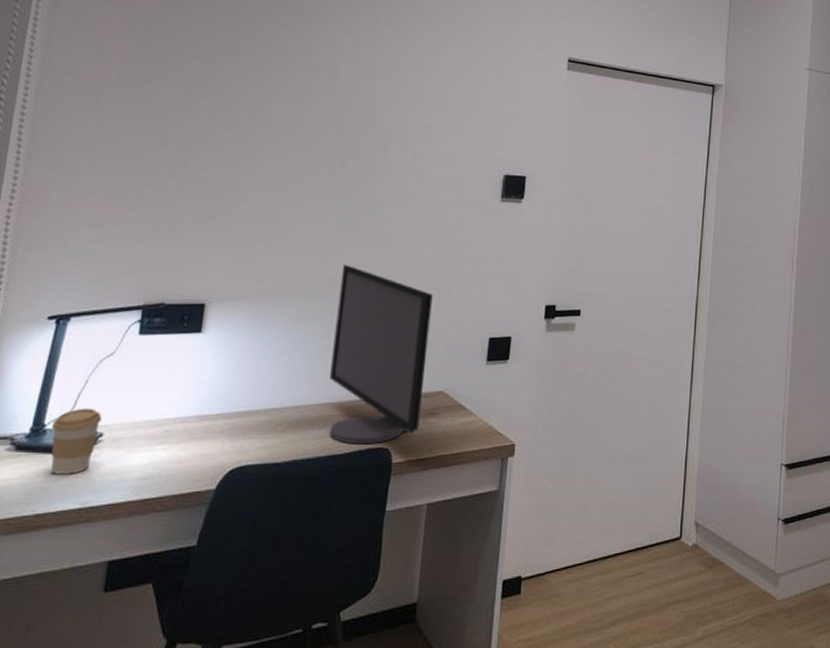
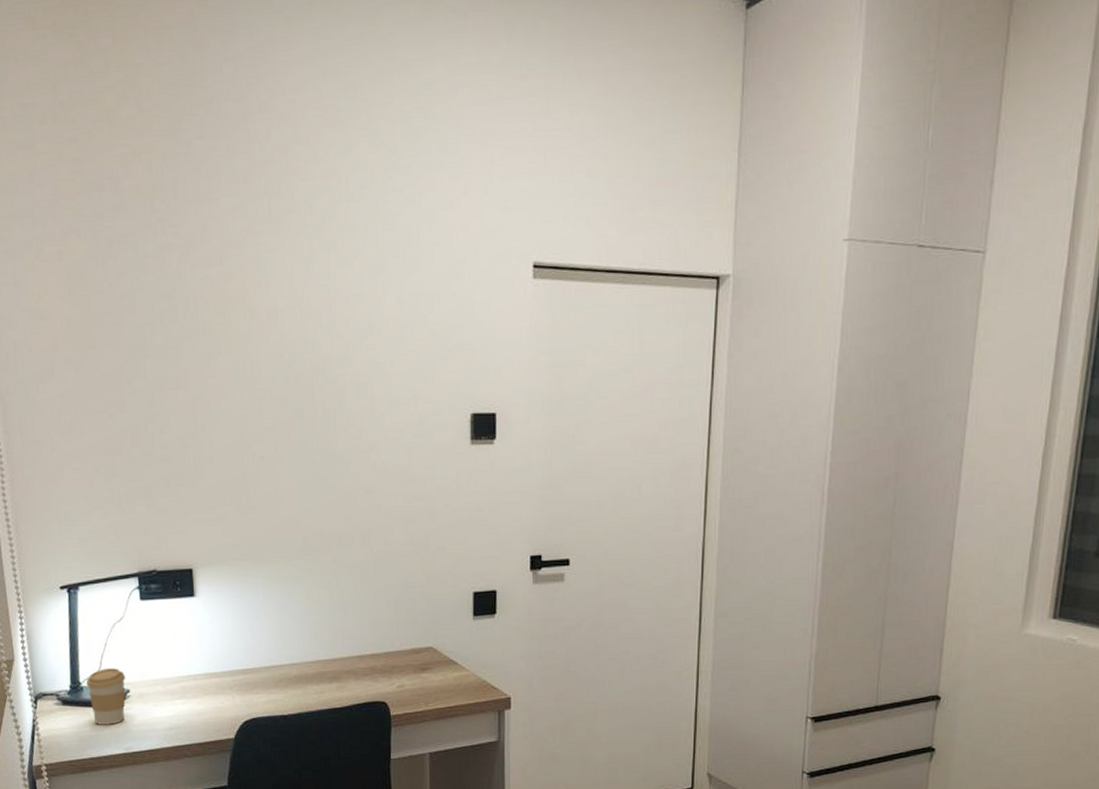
computer monitor: present [329,264,433,445] -> none [315,522,413,699]

